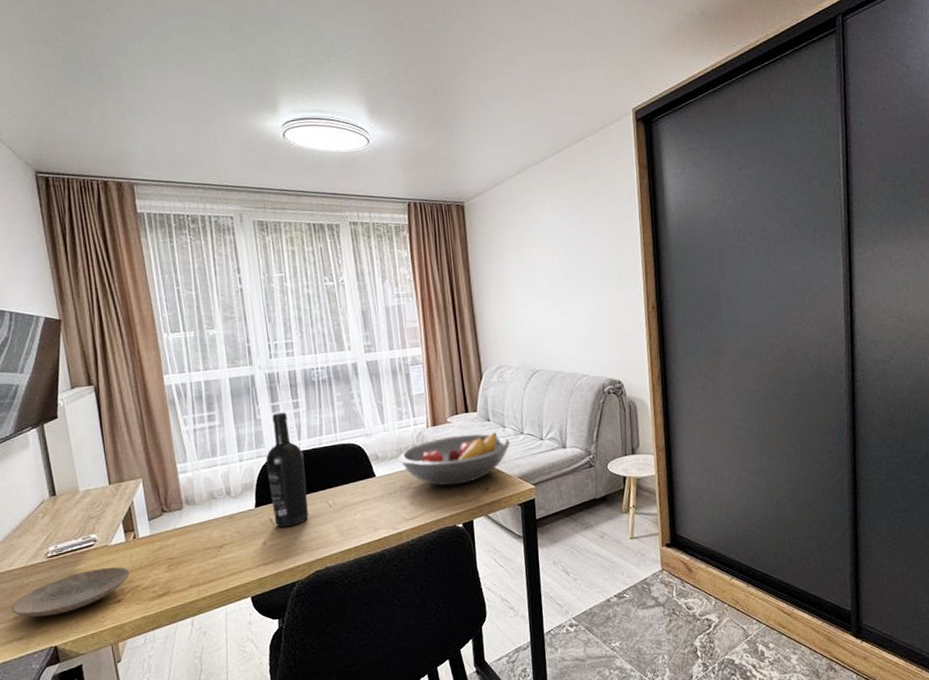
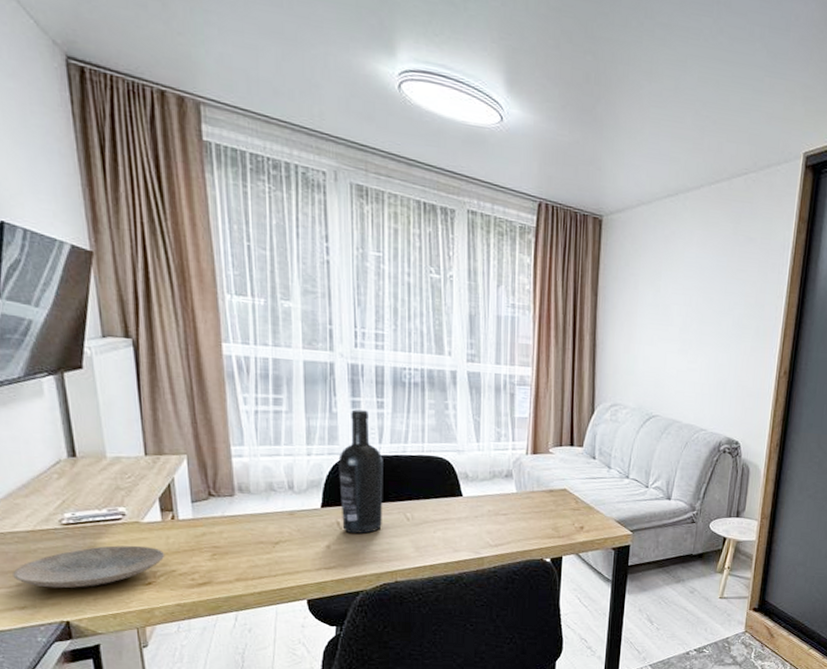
fruit bowl: present [398,433,510,486] -> none [490,467,613,519]

